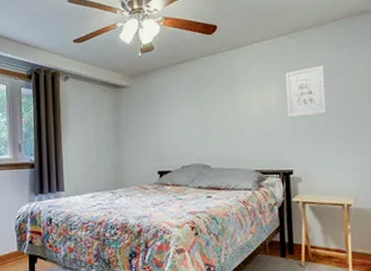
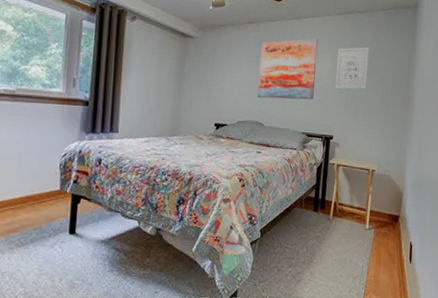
wall art: none [197,66,264,139] -> present [257,38,318,100]

